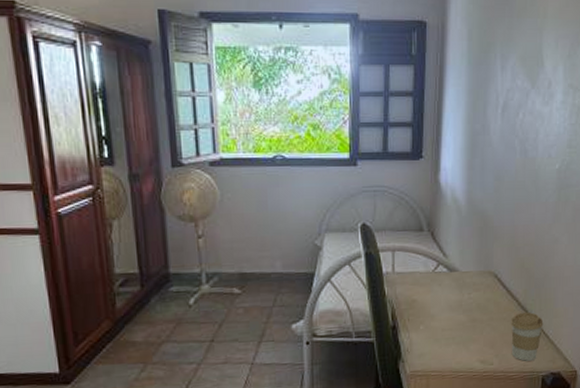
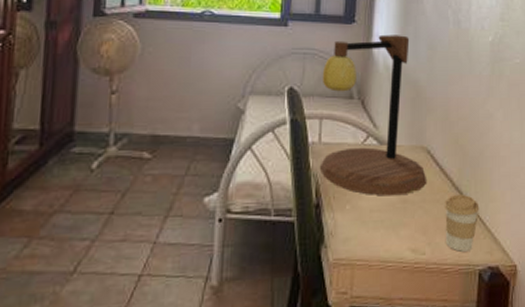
table lamp: none [392,168,495,317] -> present [319,34,427,196]

